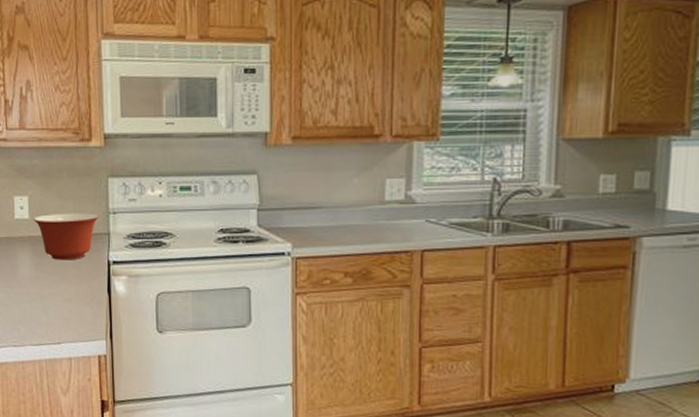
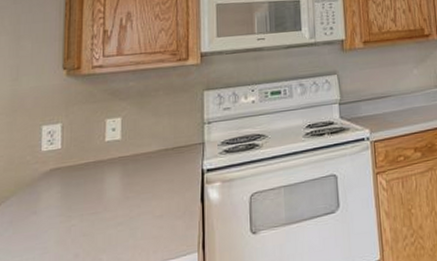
mixing bowl: present [33,213,99,260] -> none [125,126,194,177]

